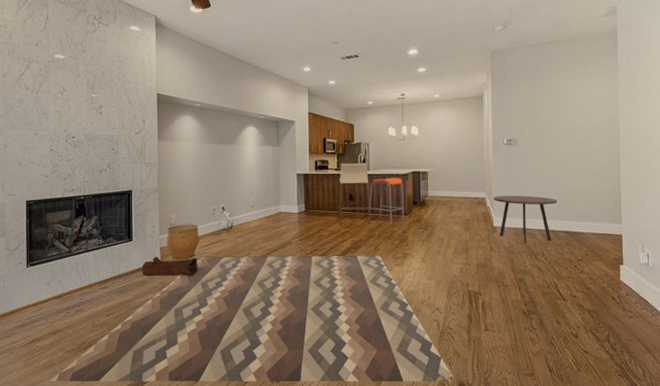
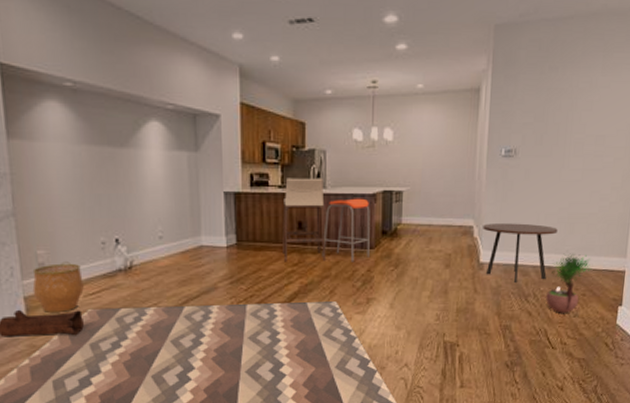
potted tree: none [553,220,591,270] -> present [546,253,592,313]

